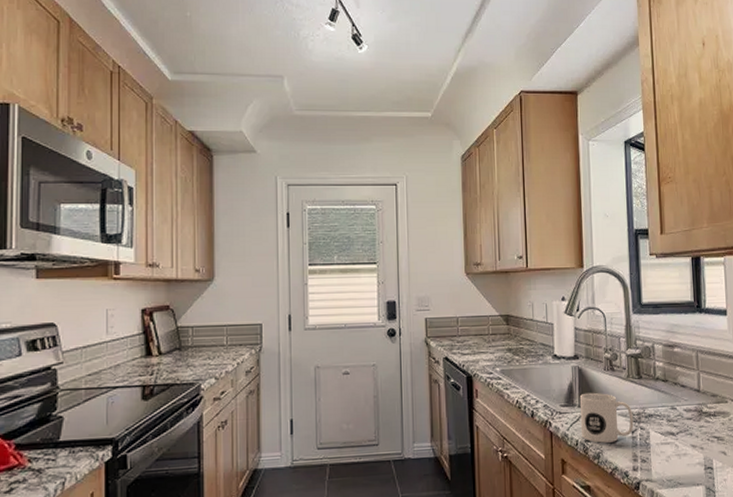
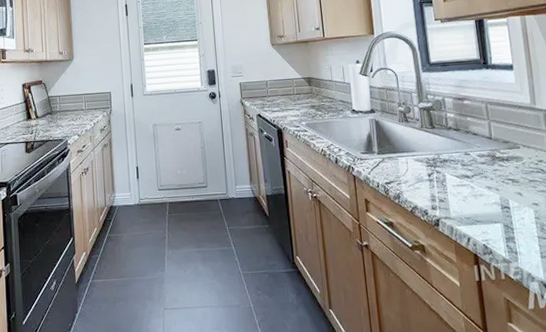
mug: present [579,392,634,443] -> none [377,141,430,185]

